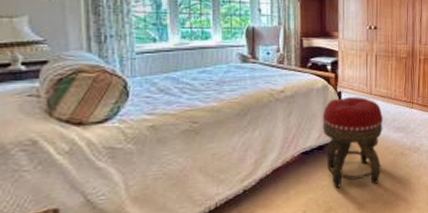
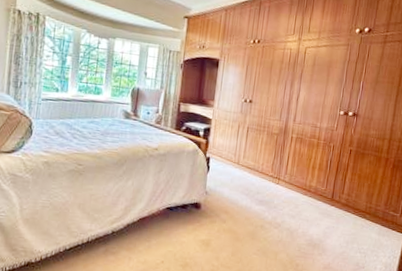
footstool: present [322,97,383,189] -> none [187,163,248,251]

